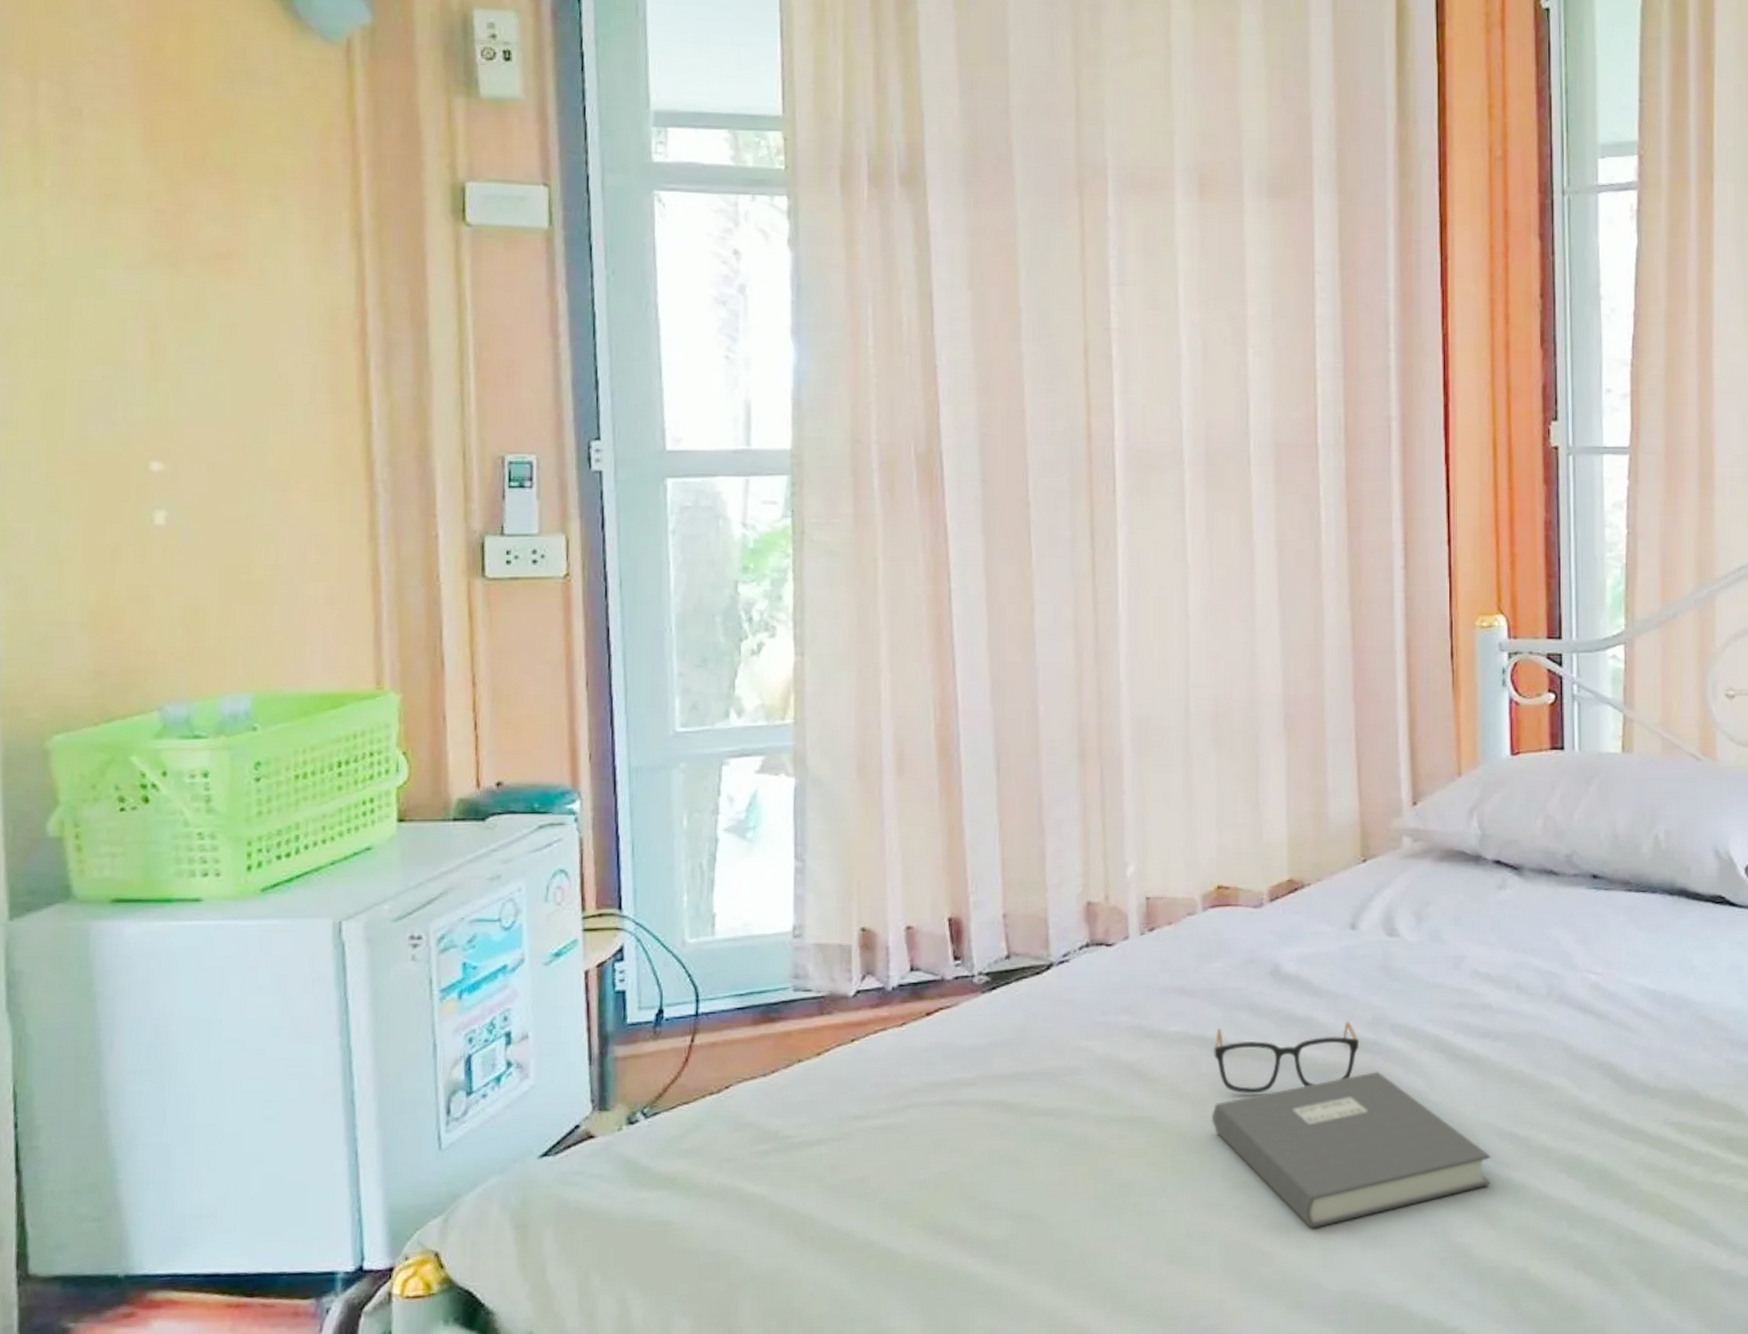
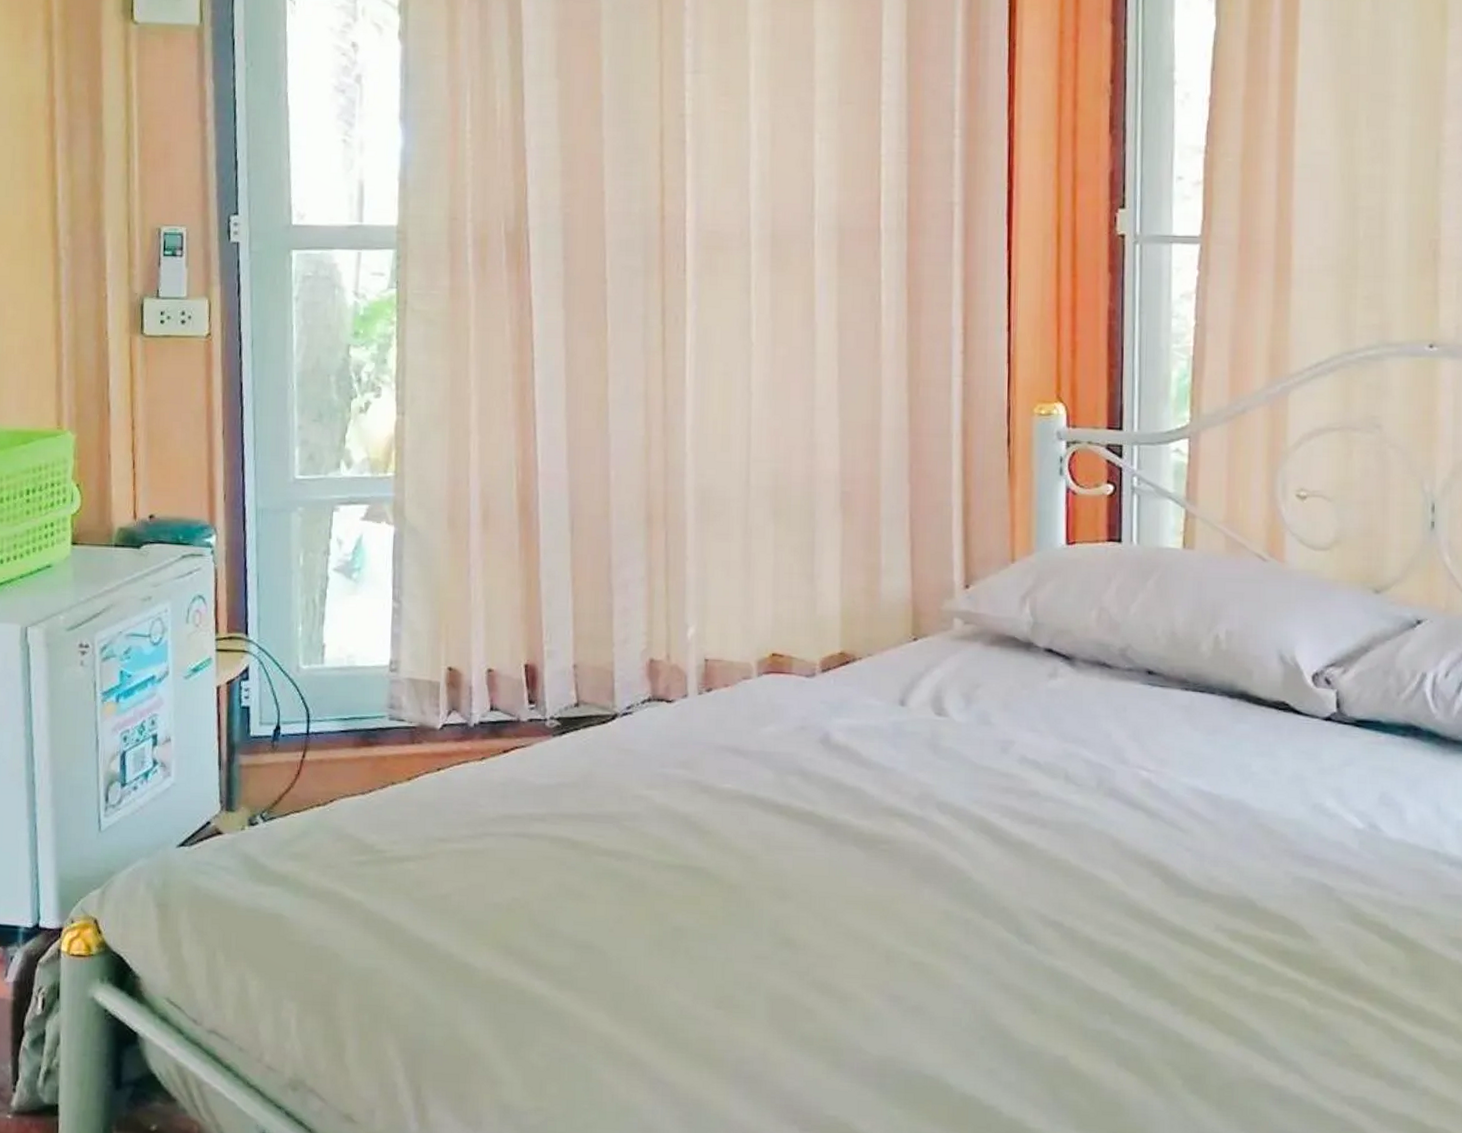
book: present [1211,1071,1491,1229] -> none [760,846,1034,992]
eyeglasses: present [1213,1021,1359,1094] -> none [764,789,905,856]

